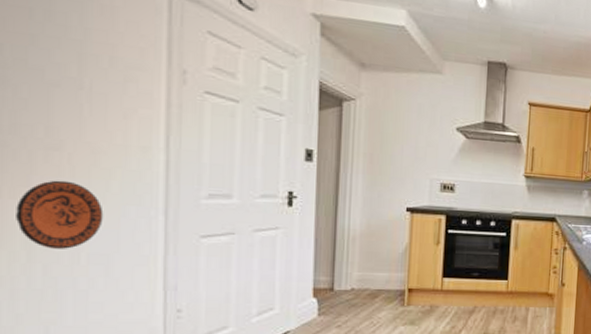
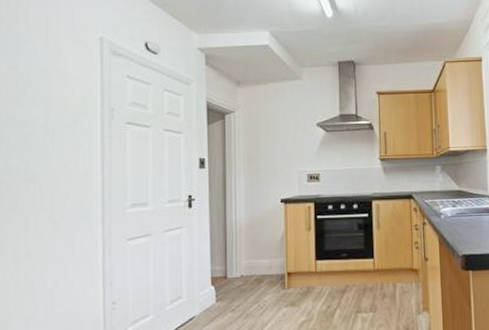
decorative plate: present [16,180,104,249] -> none [8,204,62,258]

